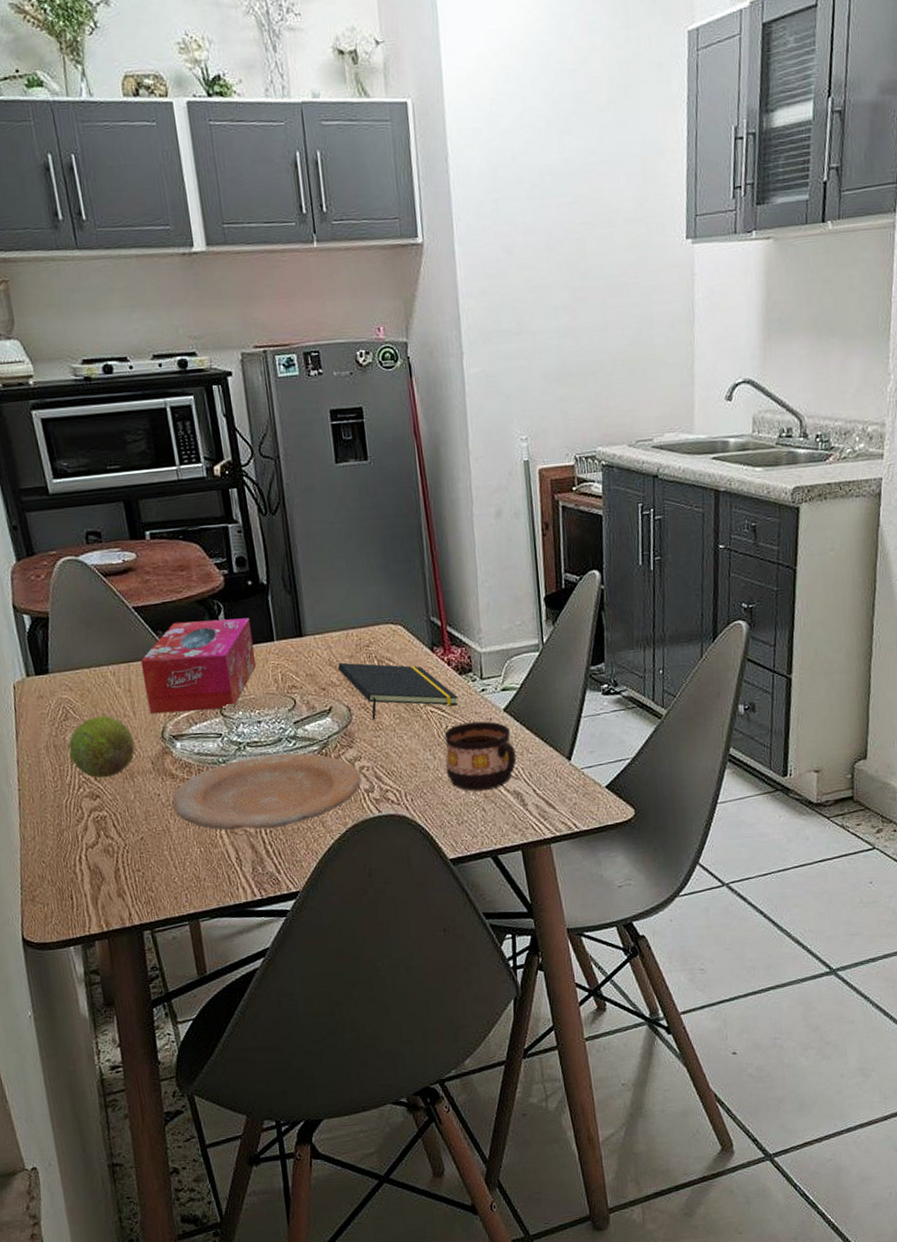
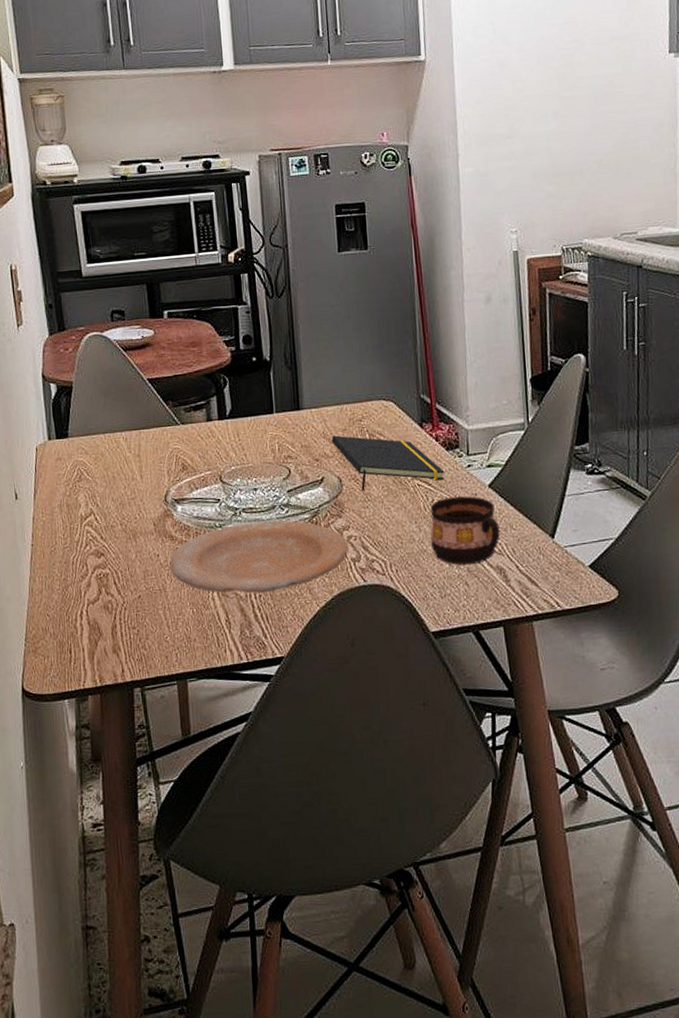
fruit: present [69,715,135,778] -> none [80,478,140,537]
tissue box: present [140,617,257,714] -> none [151,391,256,479]

